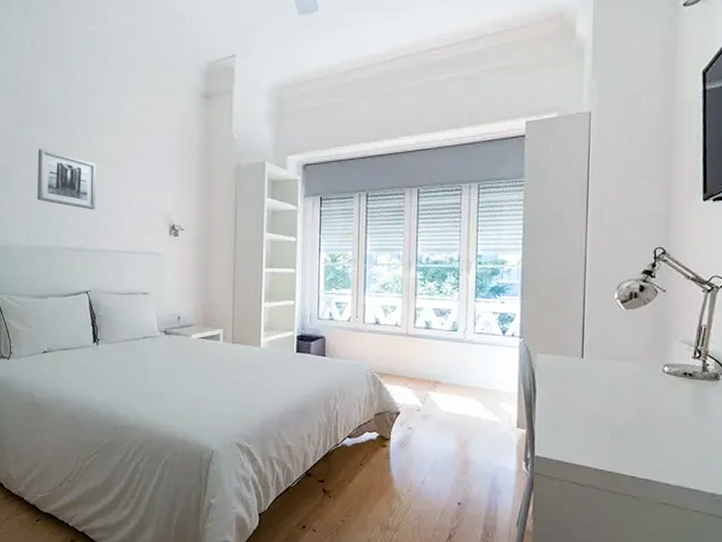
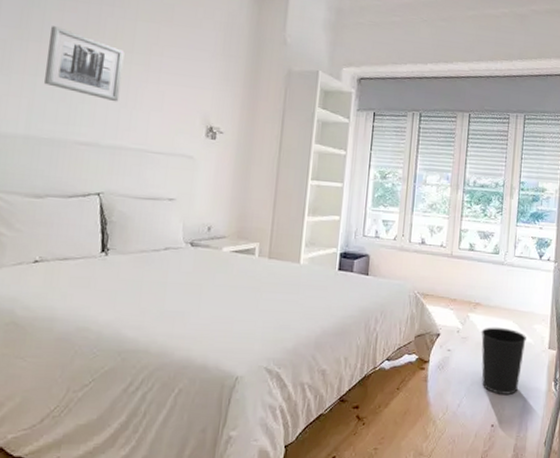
wastebasket: none [442,405,492,473] -> present [481,327,526,395]

